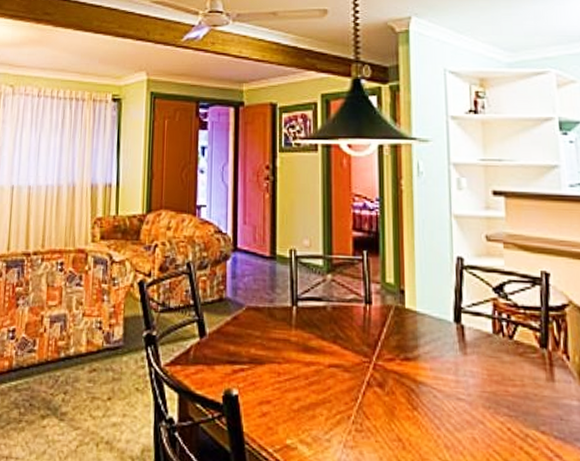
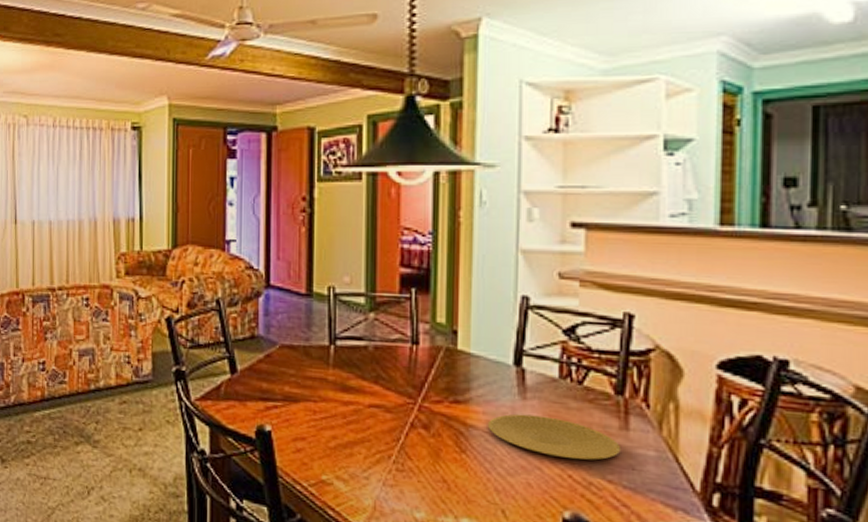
plate: none [434,369,550,412] -> present [487,414,622,460]

